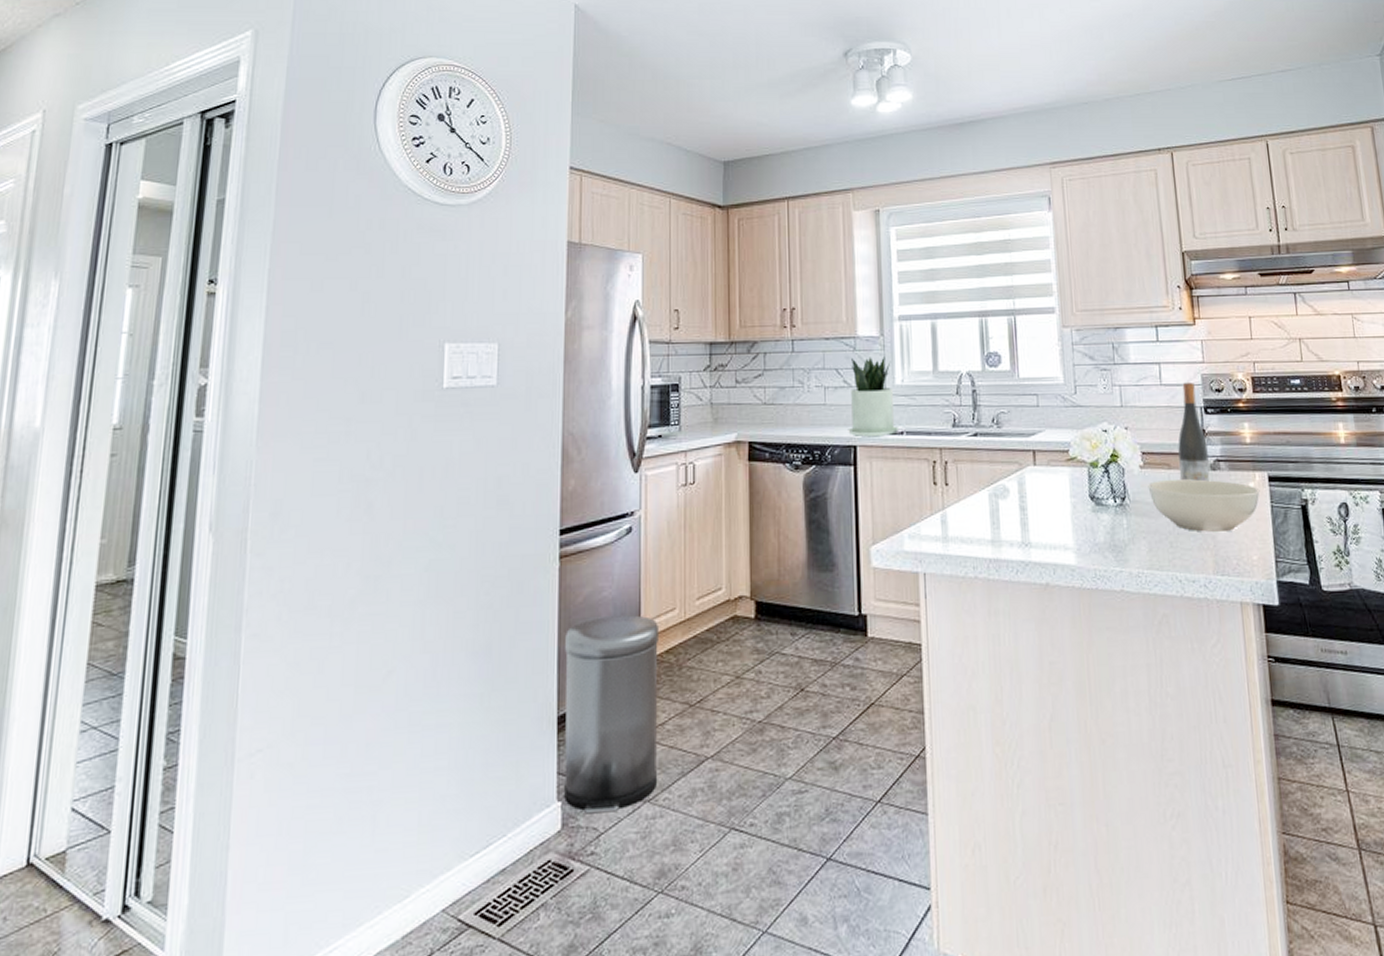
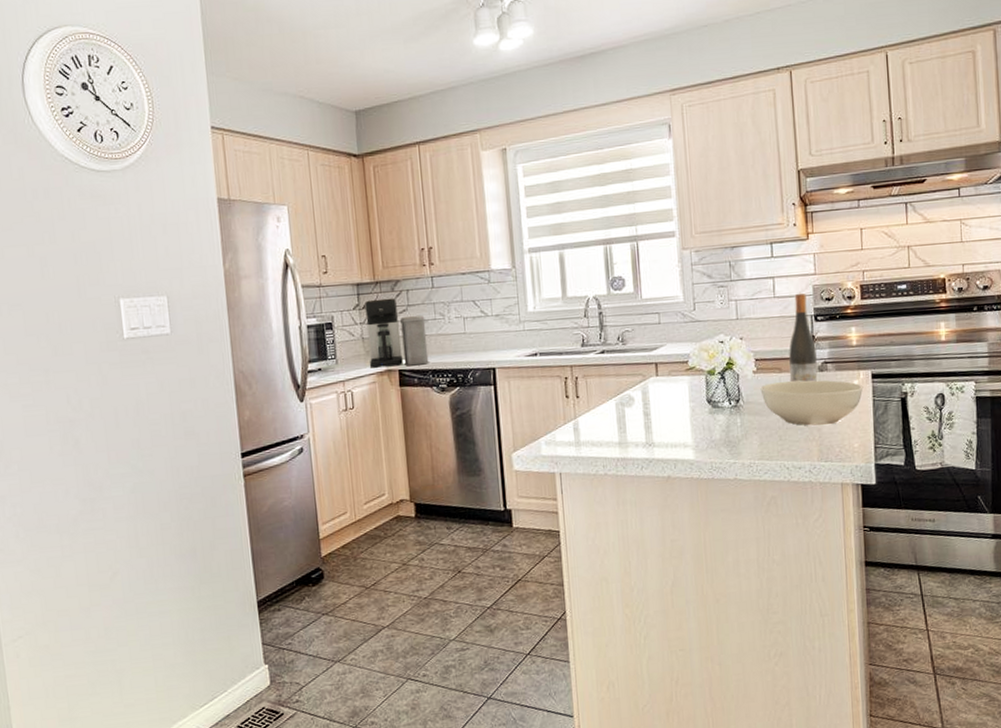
pedal bin: present [564,615,658,814] -> none [256,519,344,673]
coffee maker: none [717,360,754,438] -> present [365,298,403,368]
canister: none [755,382,783,438] -> present [400,316,429,366]
planter: present [848,357,900,437] -> none [487,287,534,360]

